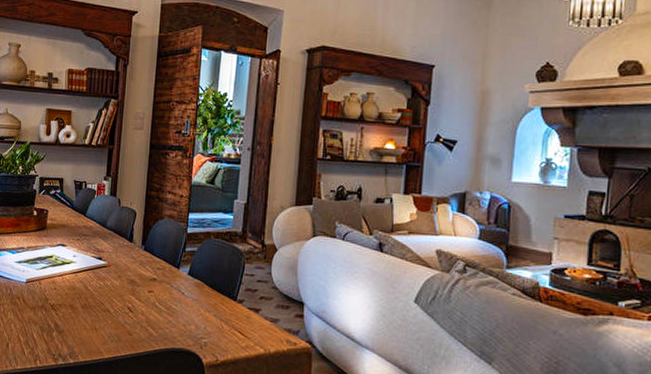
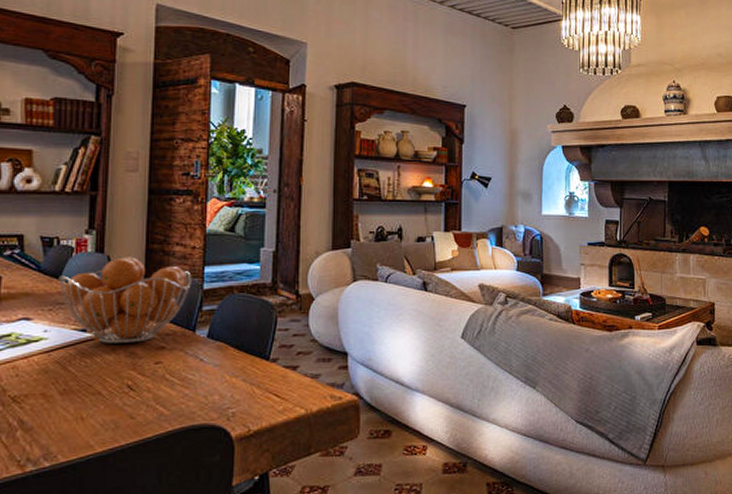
fruit basket: none [84,200,179,273] -> present [58,257,192,343]

